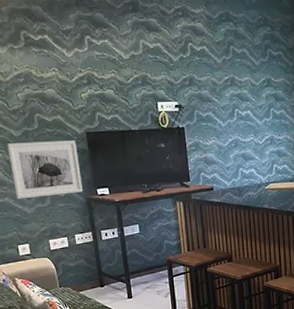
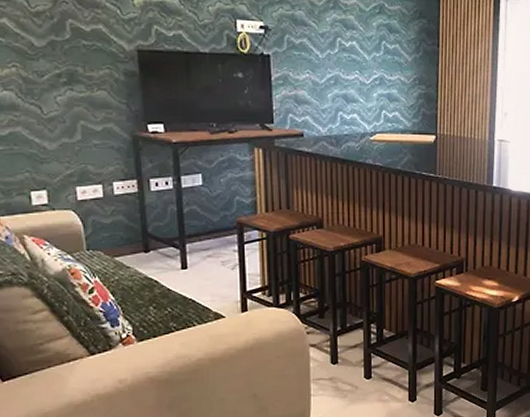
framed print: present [7,140,83,199] -> none [24,55,128,130]

